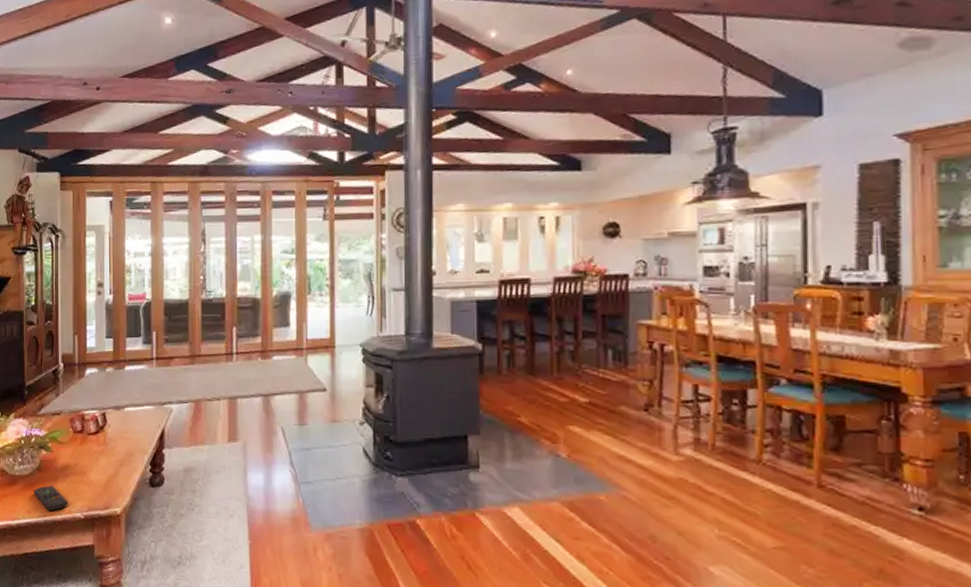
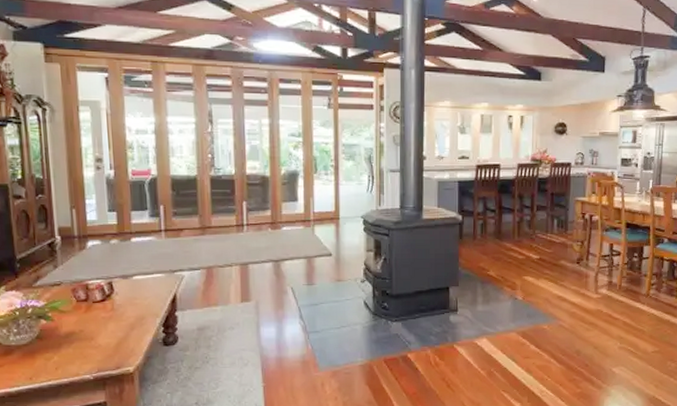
remote control: present [33,485,68,512] -> none [33,352,75,376]

